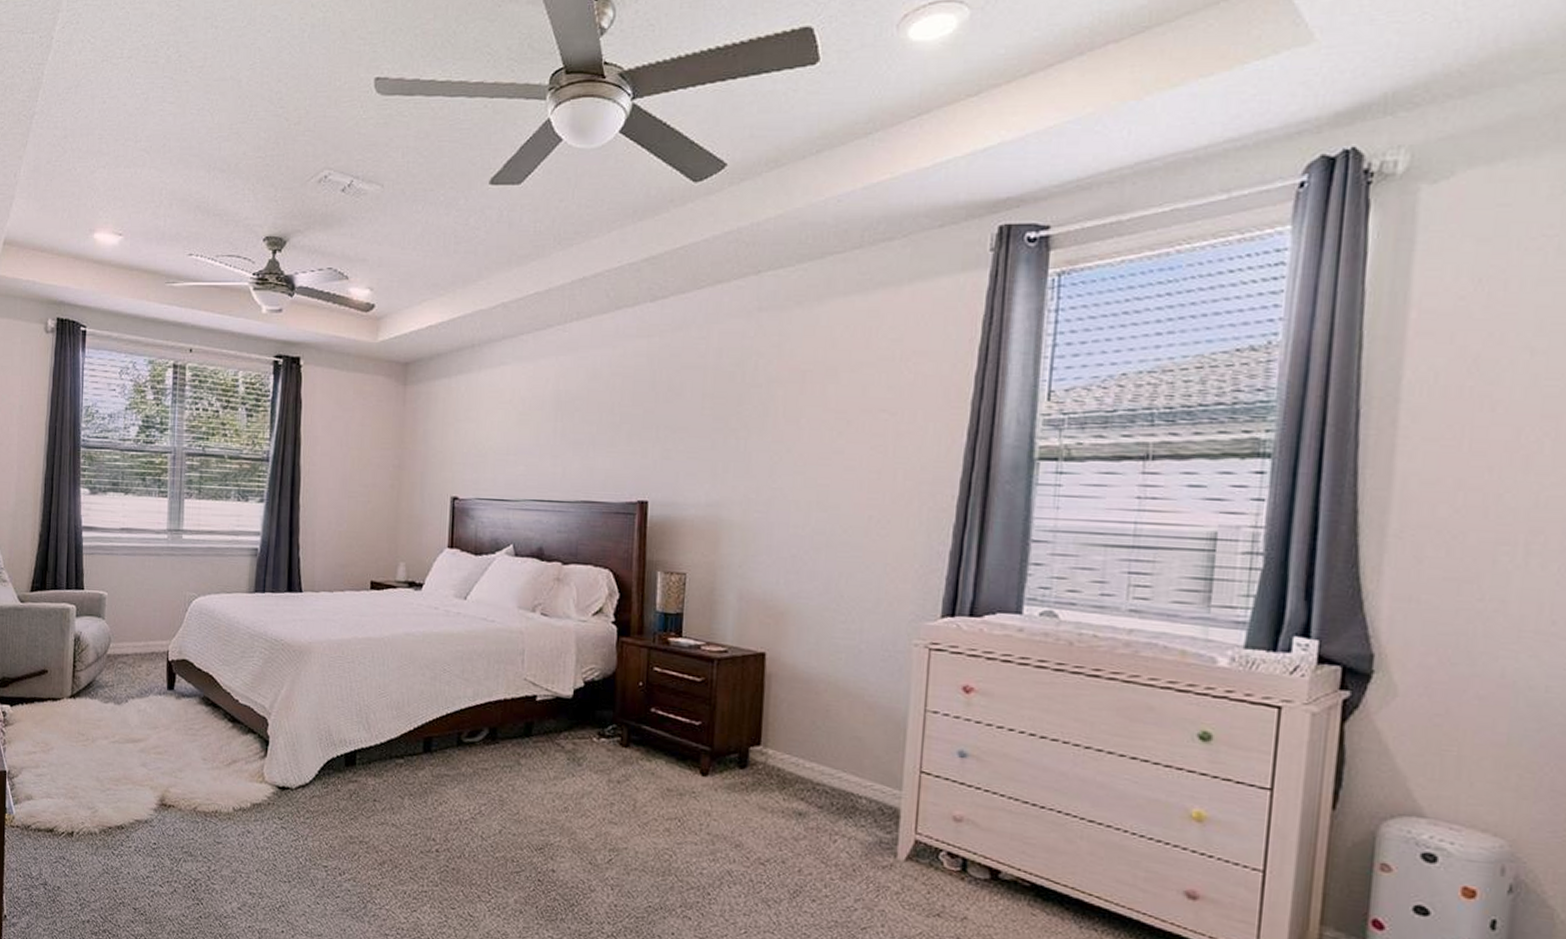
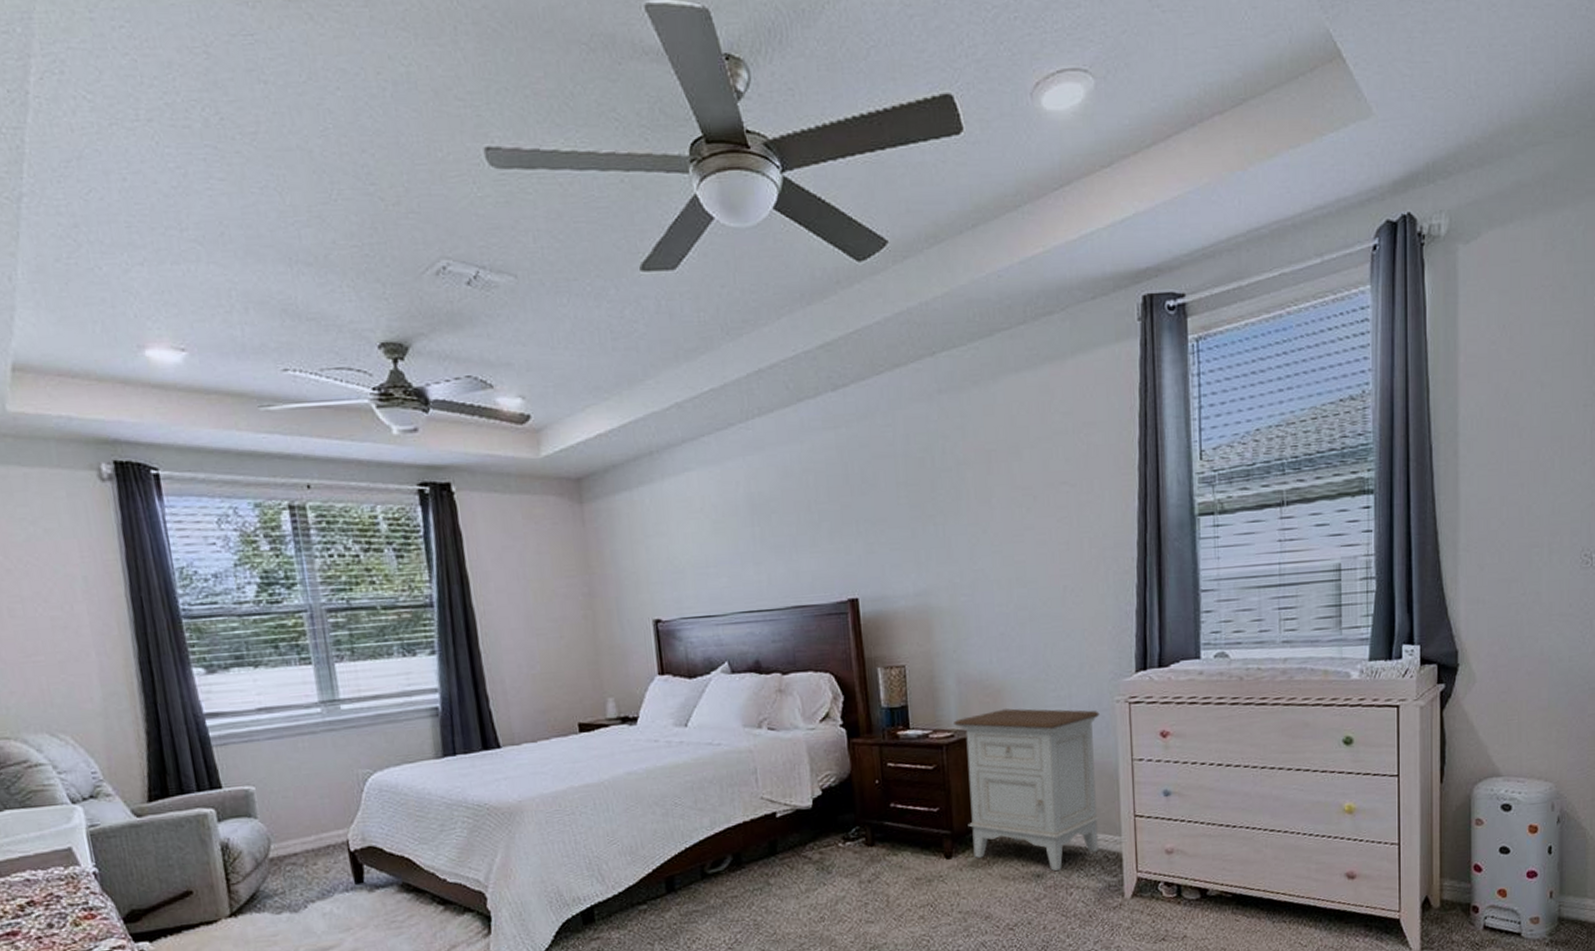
nightstand: none [729,633,893,814] -> present [954,708,1100,872]

